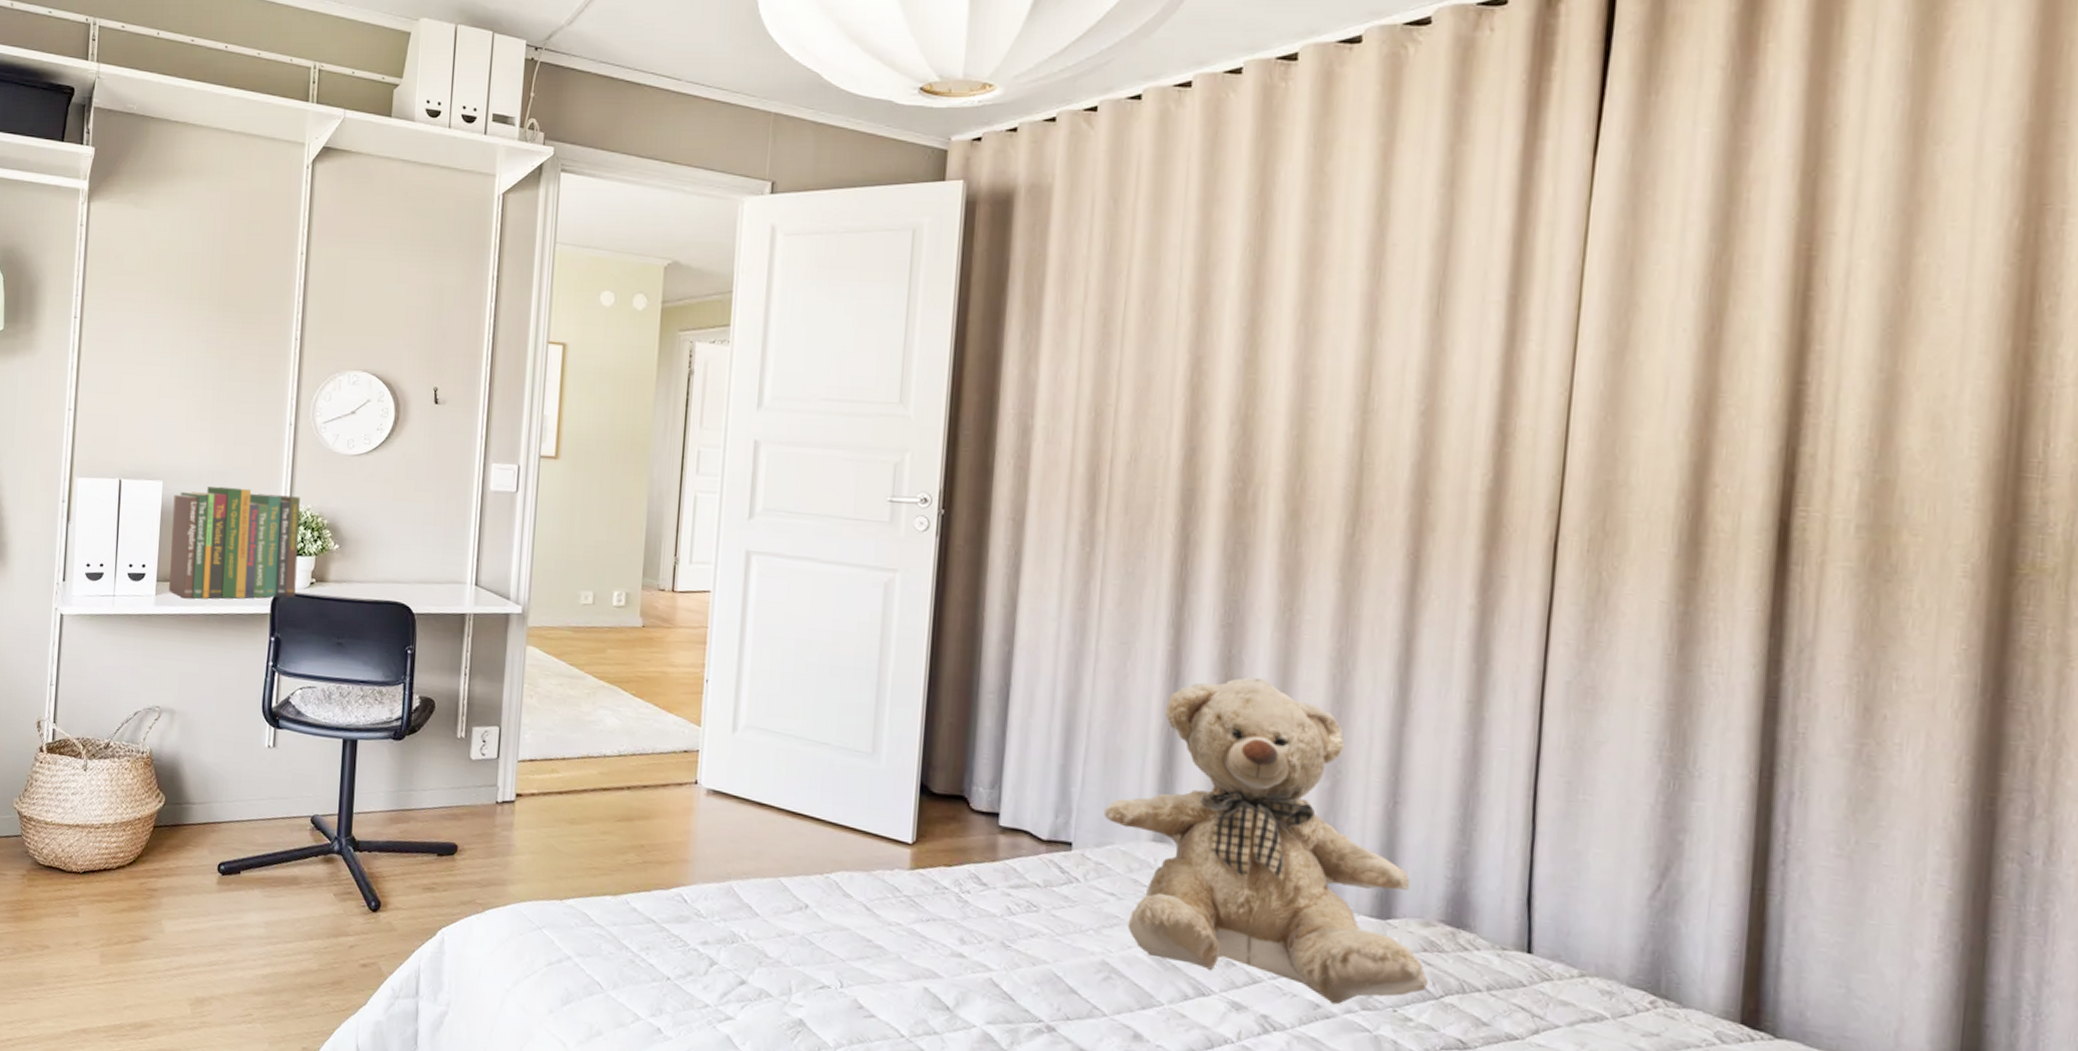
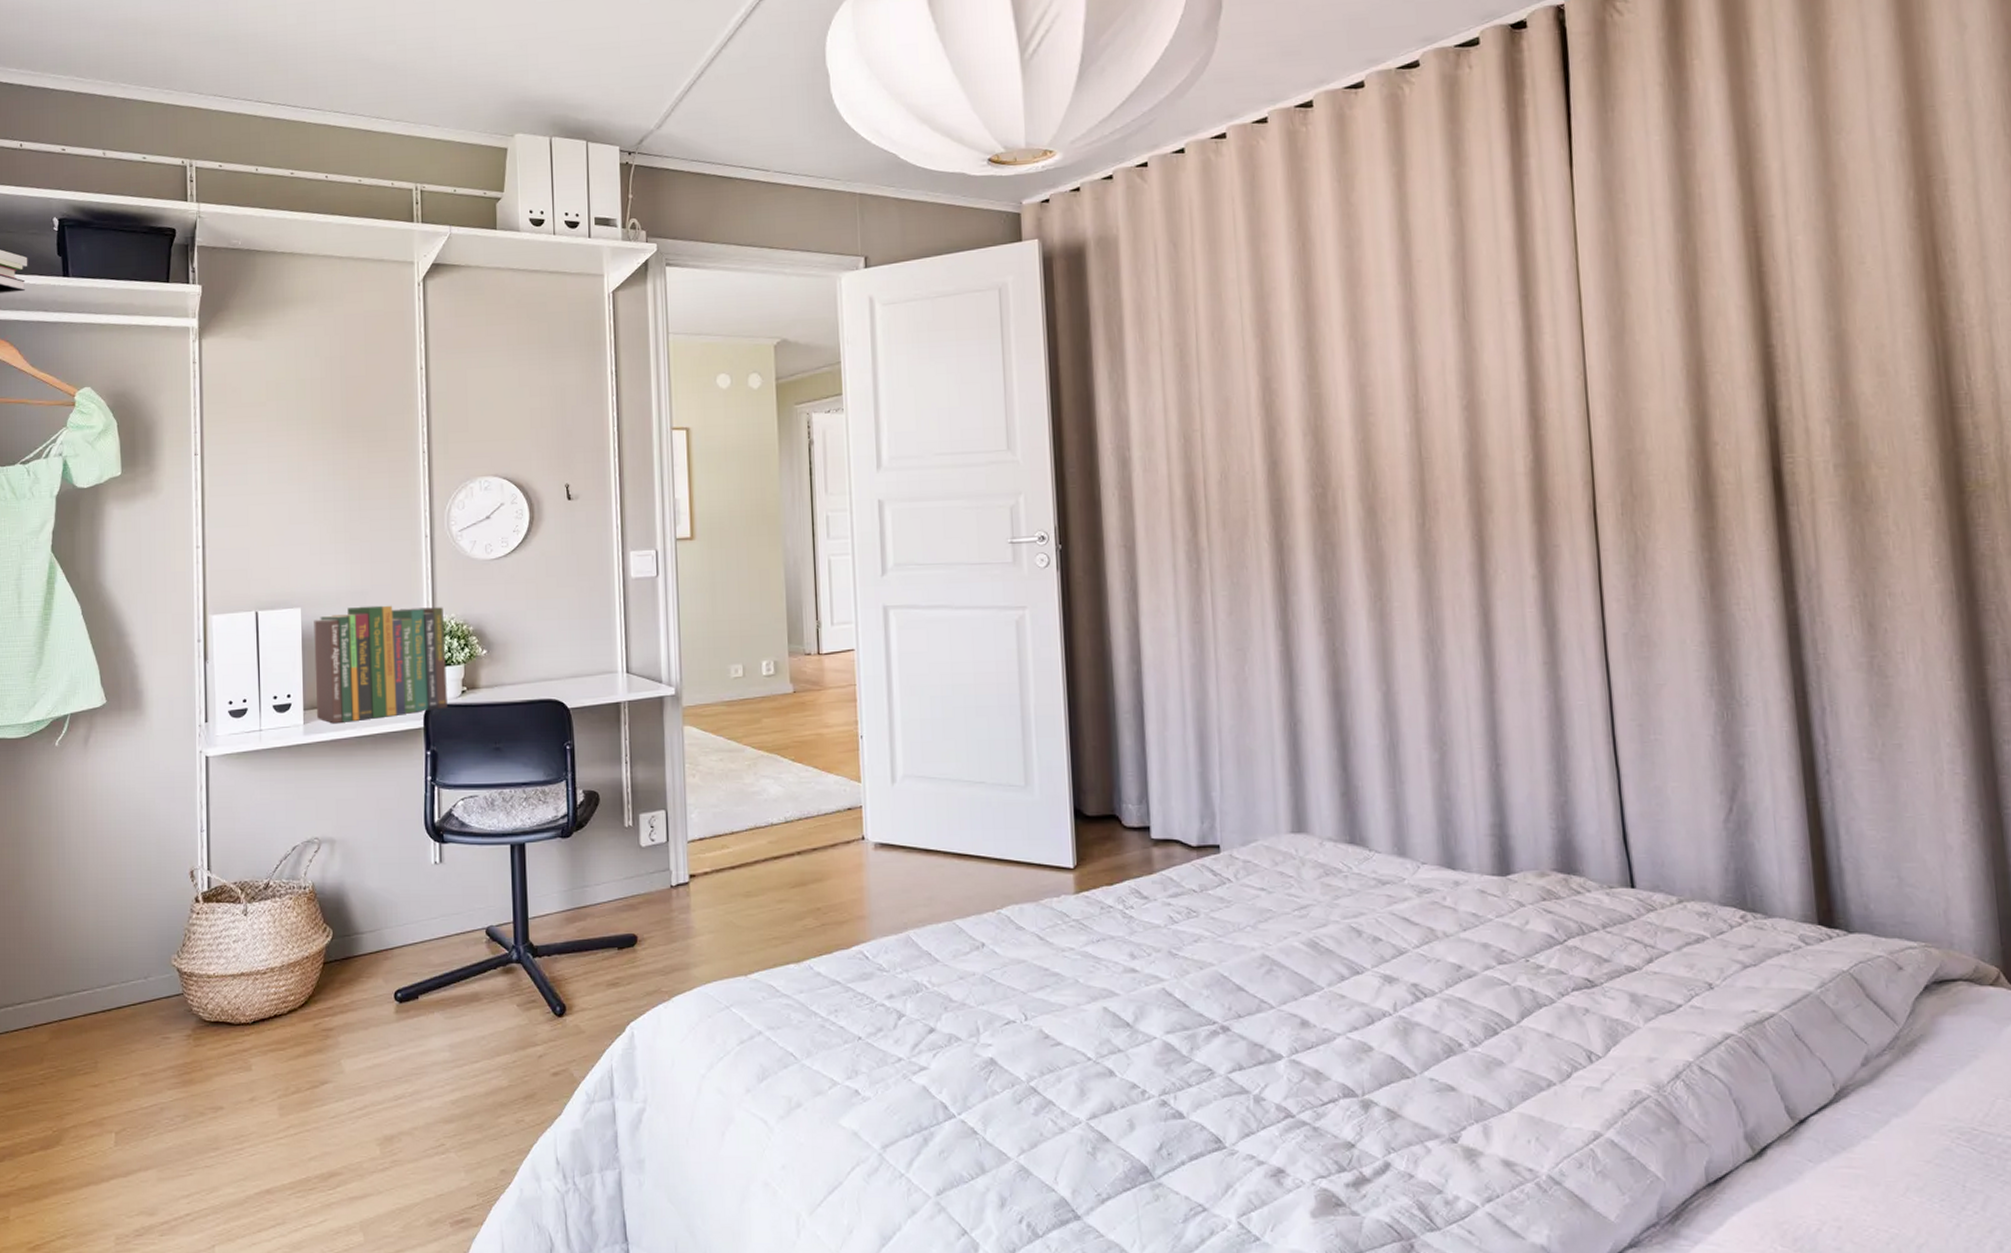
teddy bear: present [1103,677,1429,1005] -> none [1244,666,1552,963]

